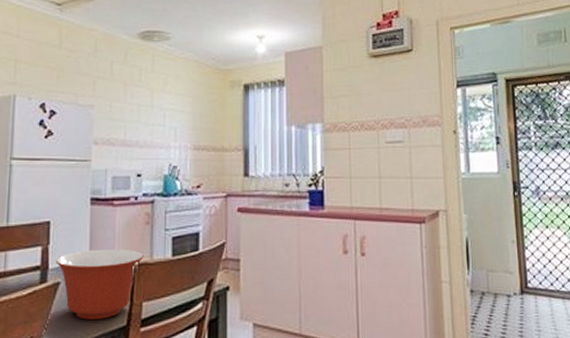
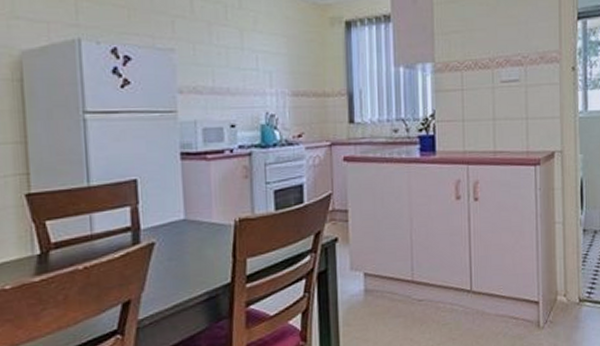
mixing bowl: present [55,248,144,319] -> none [147,205,244,279]

